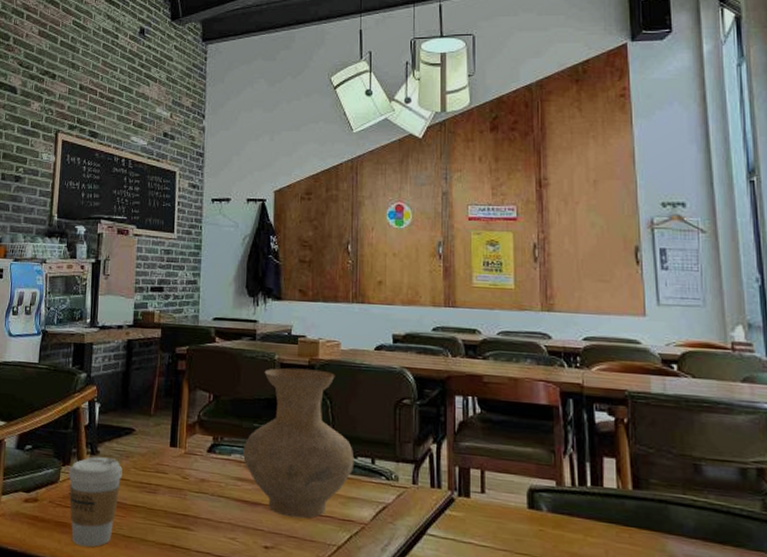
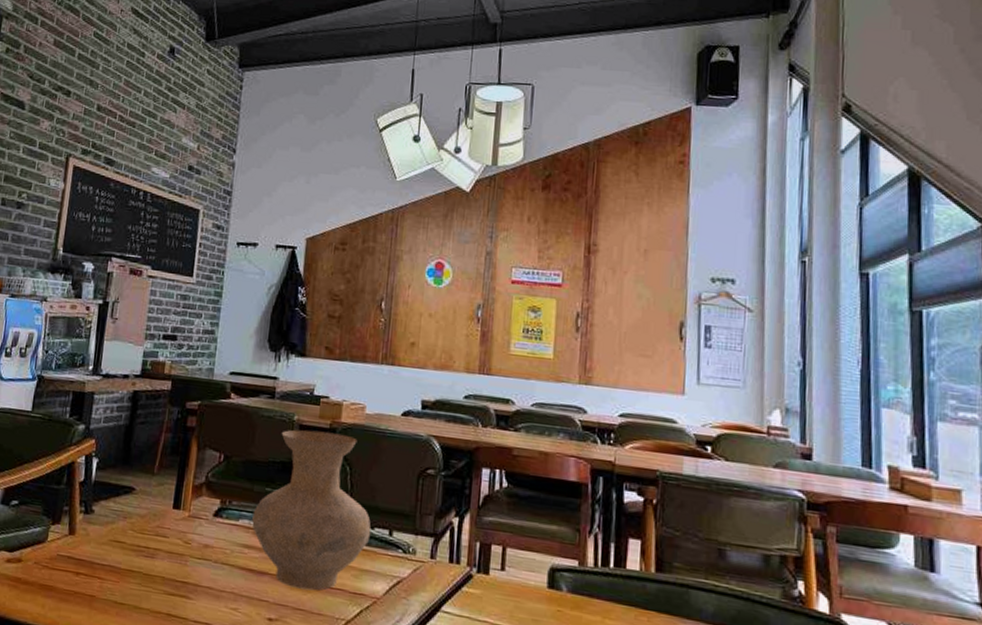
coffee cup: present [68,456,122,547] -> none [57,516,119,613]

